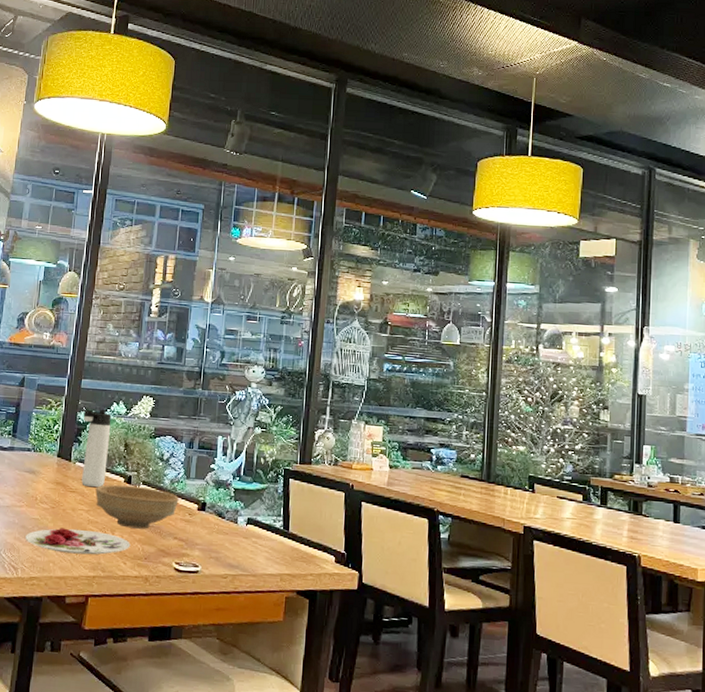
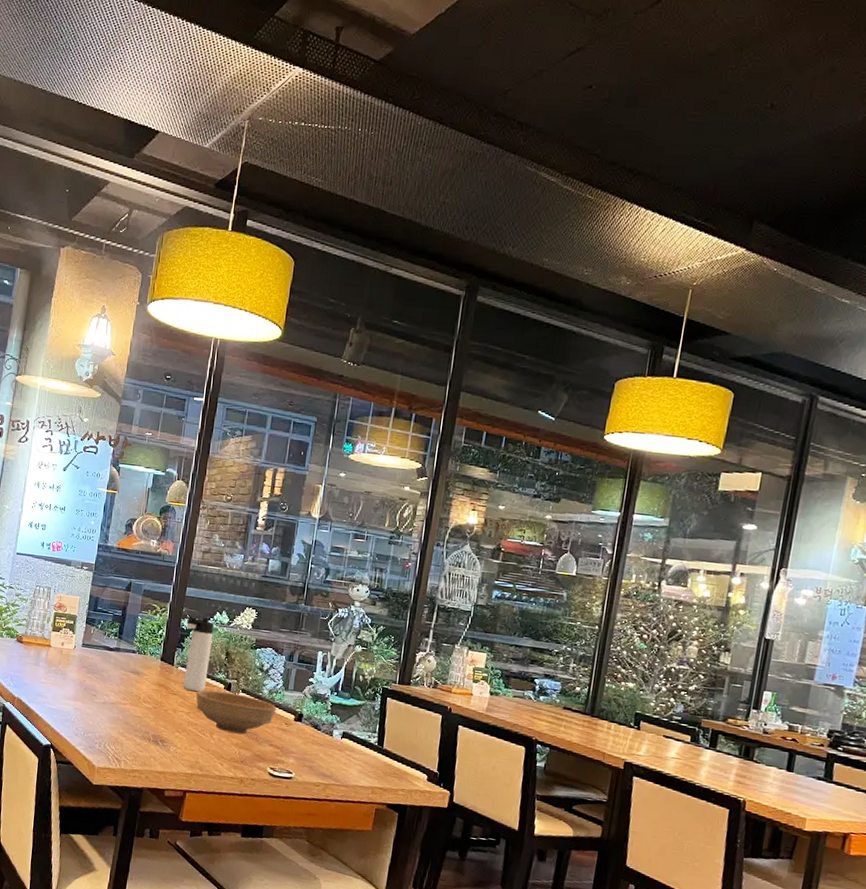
plate: present [24,527,131,555] -> none [128,726,228,755]

